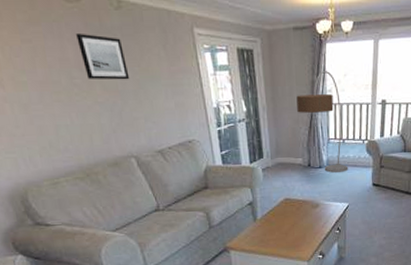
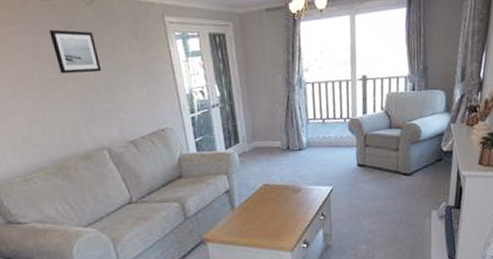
floor lamp: present [296,71,349,173] -> none [272,50,331,155]

